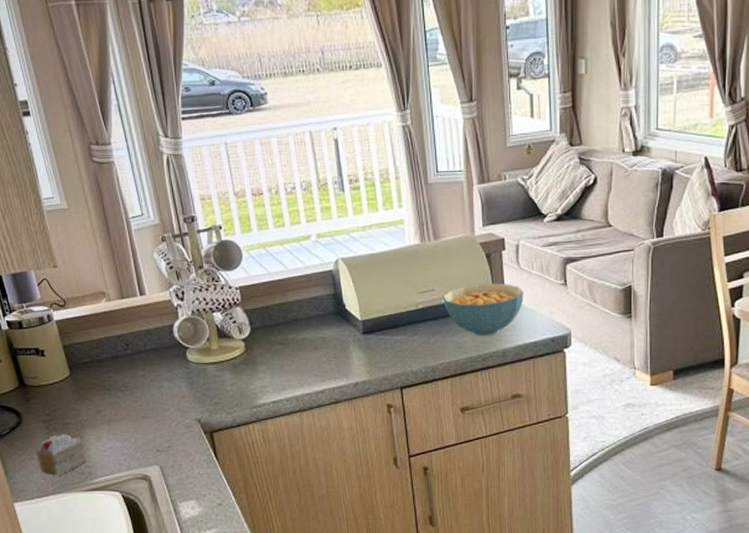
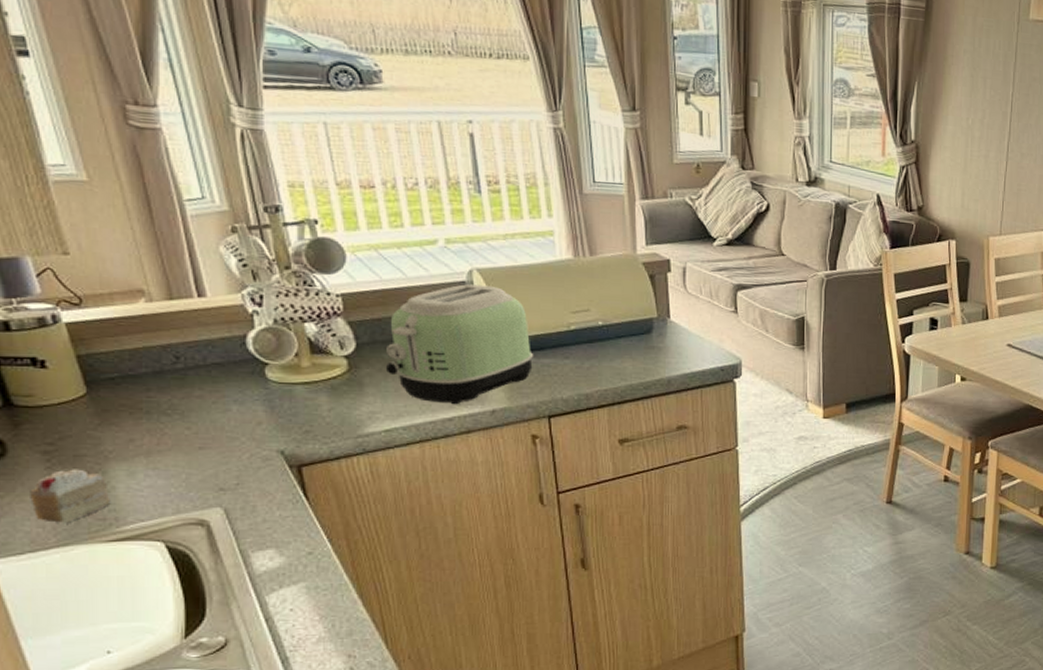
toaster: none [272,273,388,379] -> present [385,284,533,405]
cereal bowl: present [442,283,524,335] -> none [599,305,691,362]

